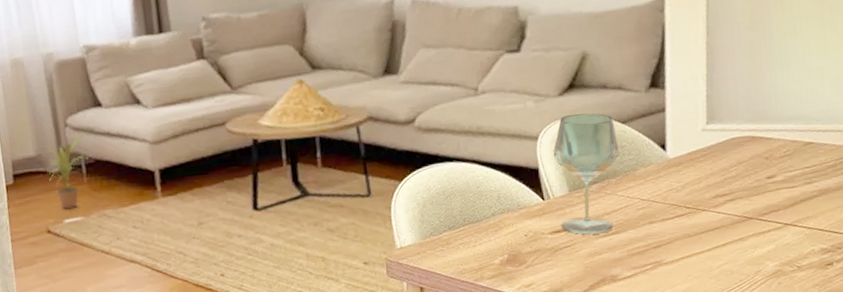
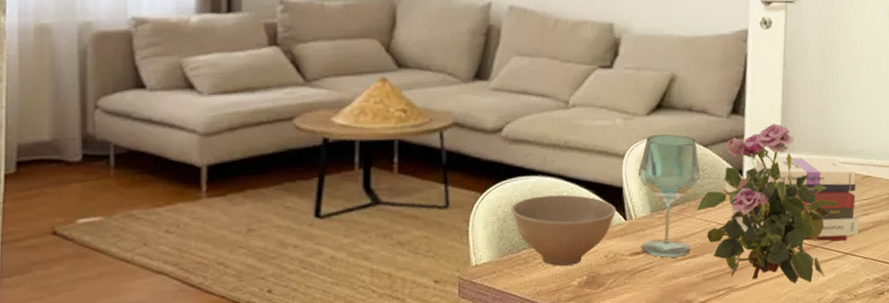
potted plant: present [45,131,88,210] -> none [64,115,120,207]
bowl: none [429,178,534,246] -> present [511,194,617,266]
flower bouquet: none [616,94,776,257] -> present [696,124,838,284]
books: none [644,125,802,213] -> present [723,157,860,241]

